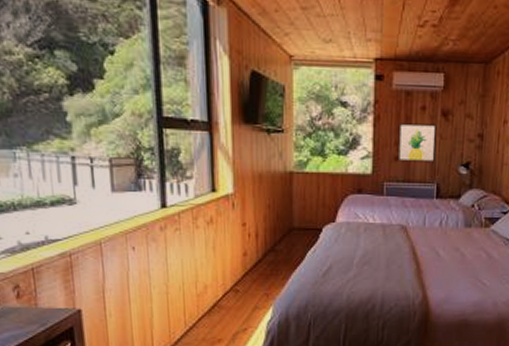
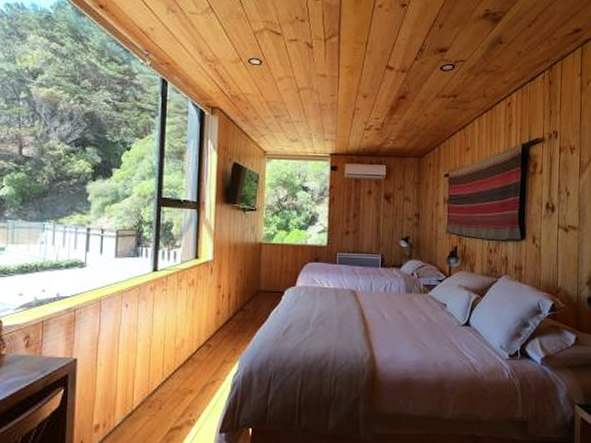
wall art: present [397,123,437,163] -> none [348,204,381,237]

